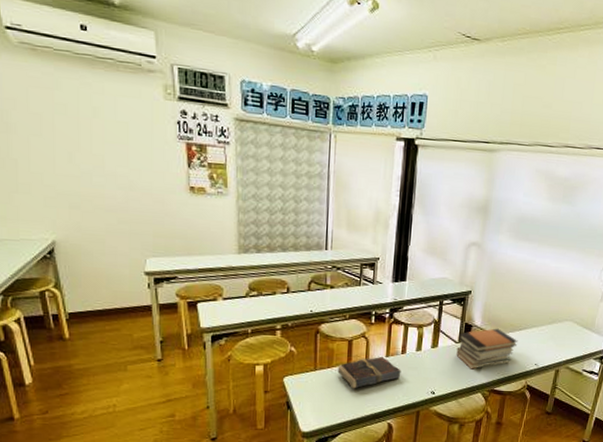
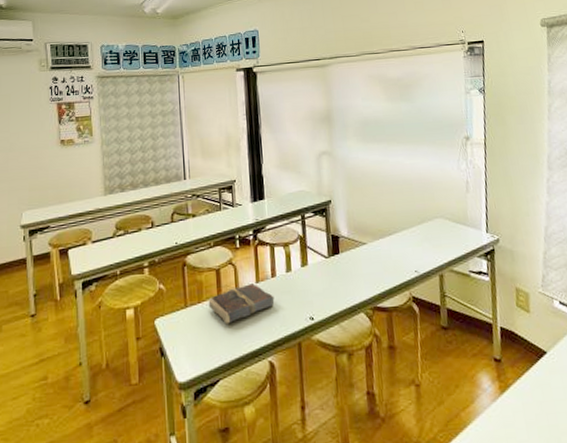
book stack: present [456,328,518,370] -> none [327,236,391,286]

